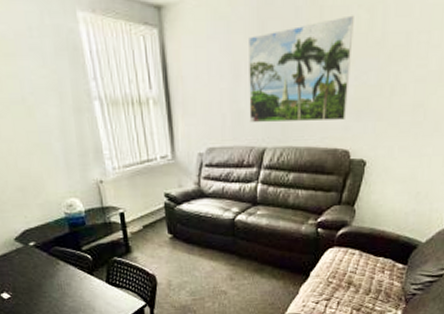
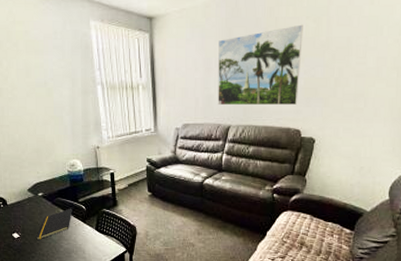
notepad: none [32,258,76,299] -> present [36,208,72,240]

